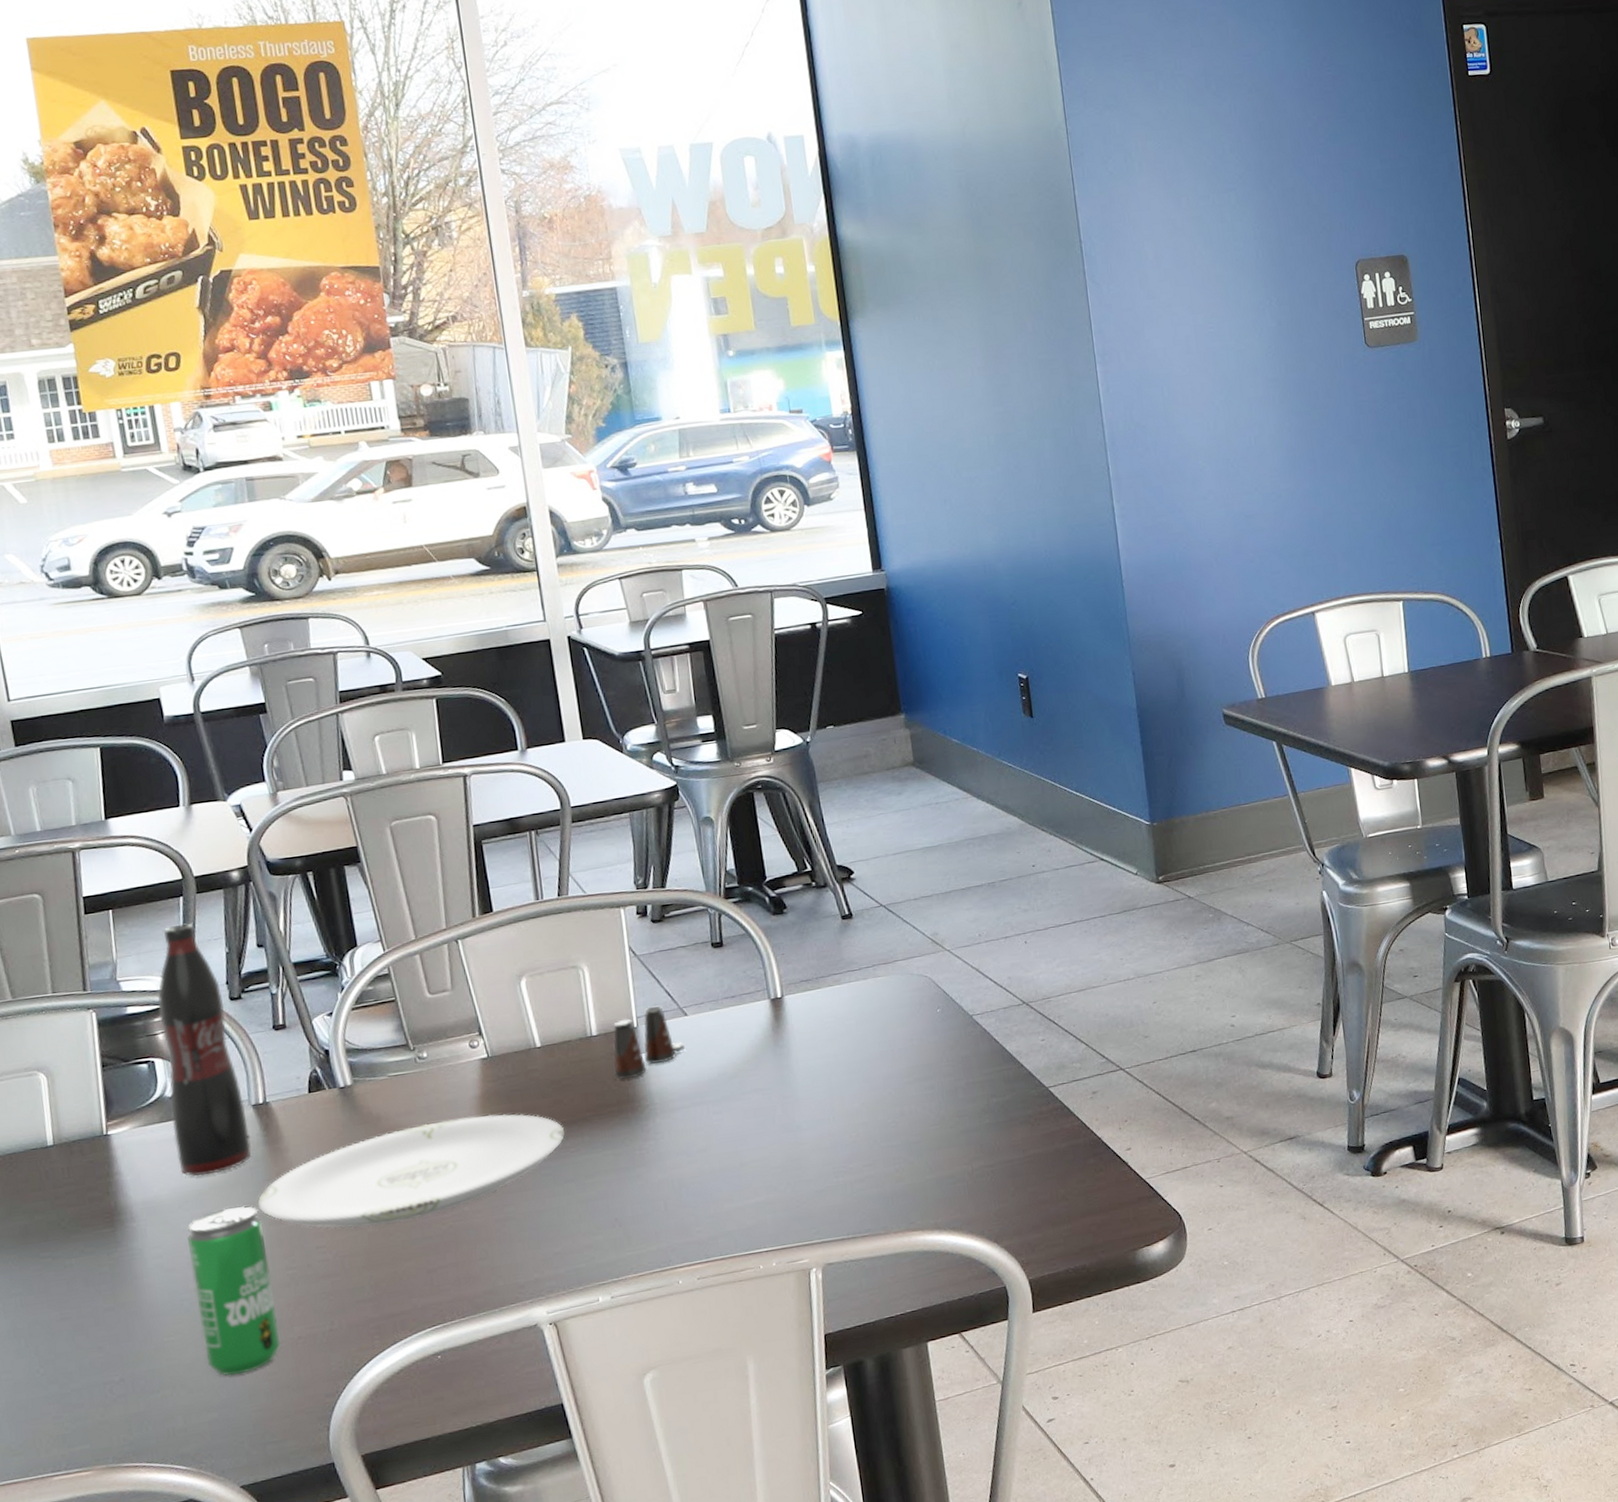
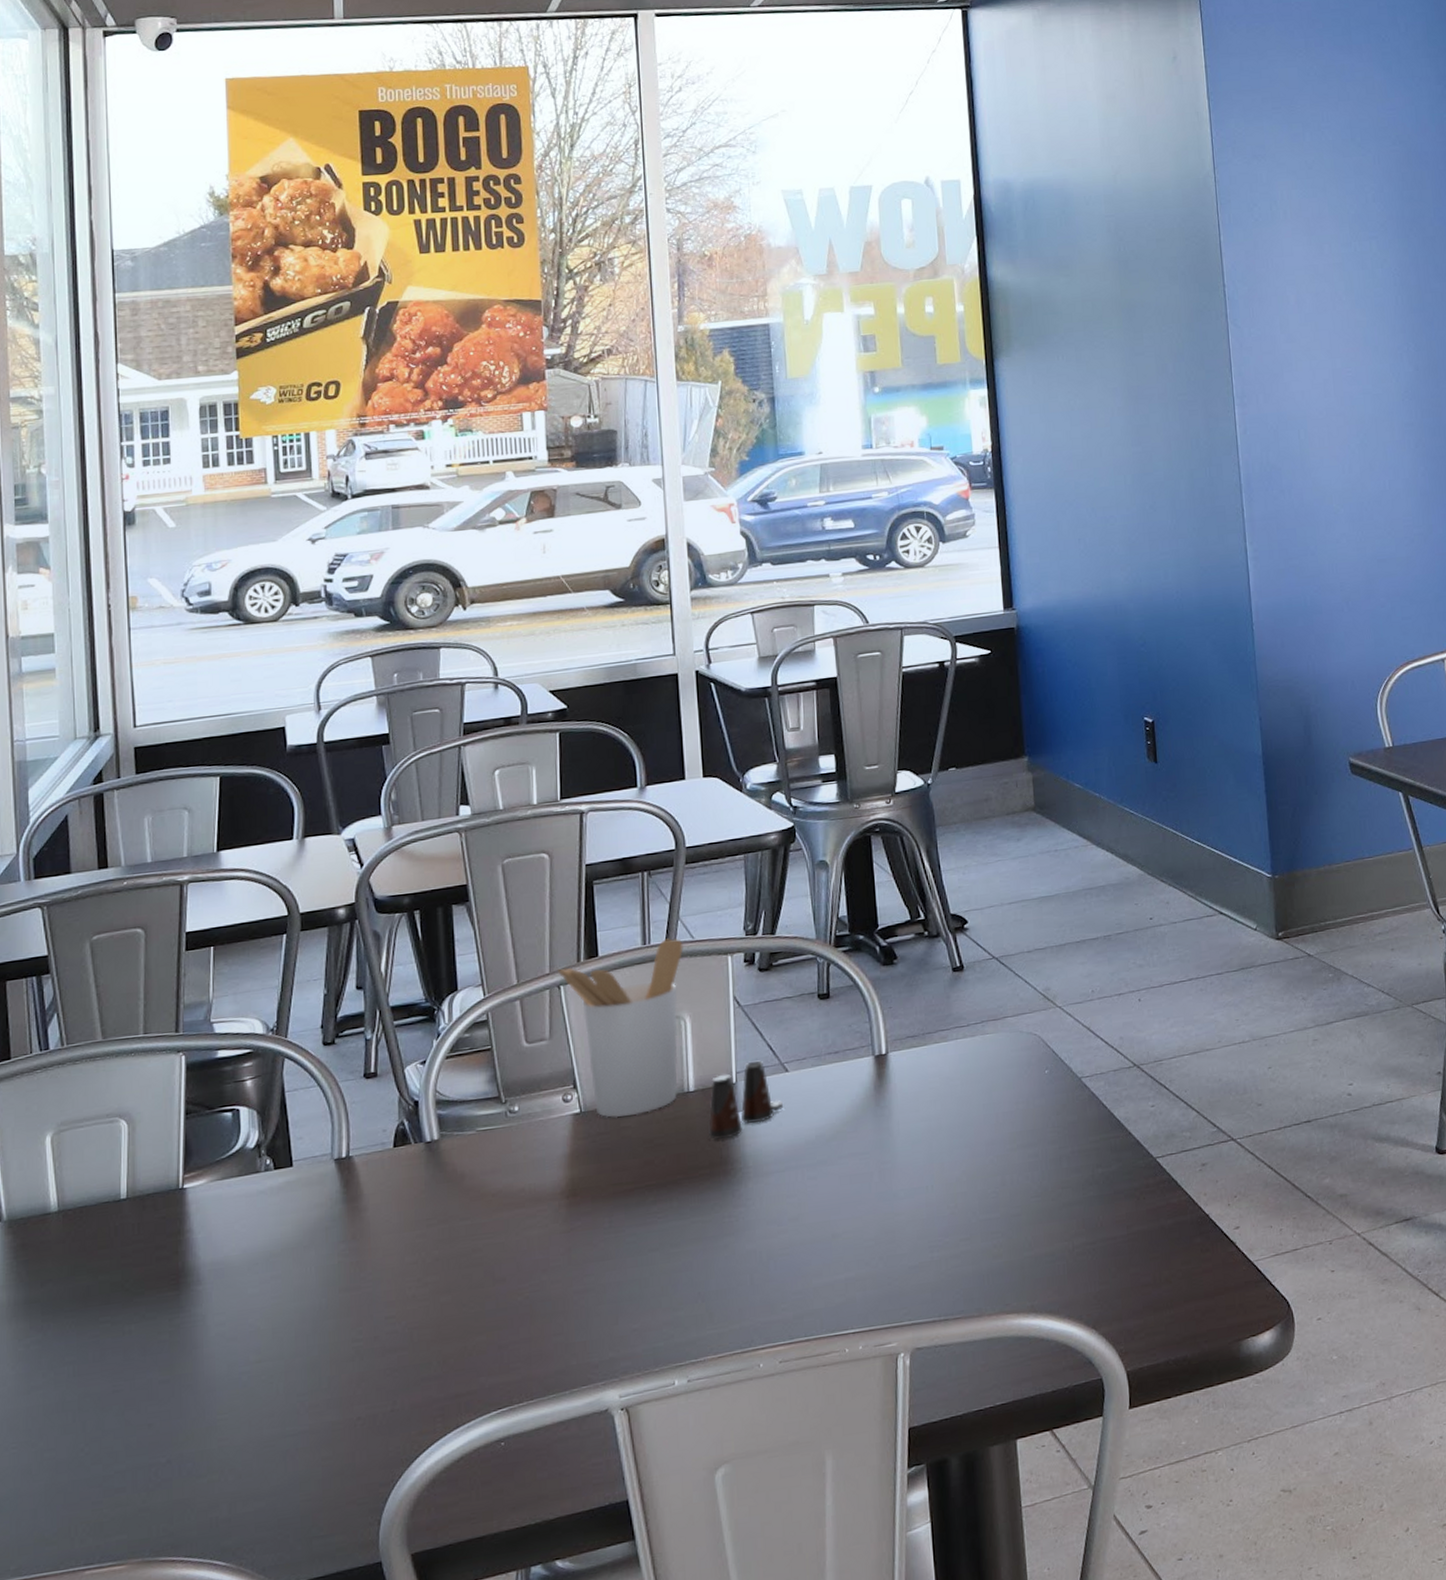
soda bottle: present [158,923,252,1177] -> none [250,962,330,1237]
beverage can: present [188,1205,281,1376] -> none [253,1269,339,1460]
plate: present [257,1113,565,1229] -> none [329,1174,653,1298]
utensil holder: none [454,893,581,1062] -> present [558,938,684,1118]

